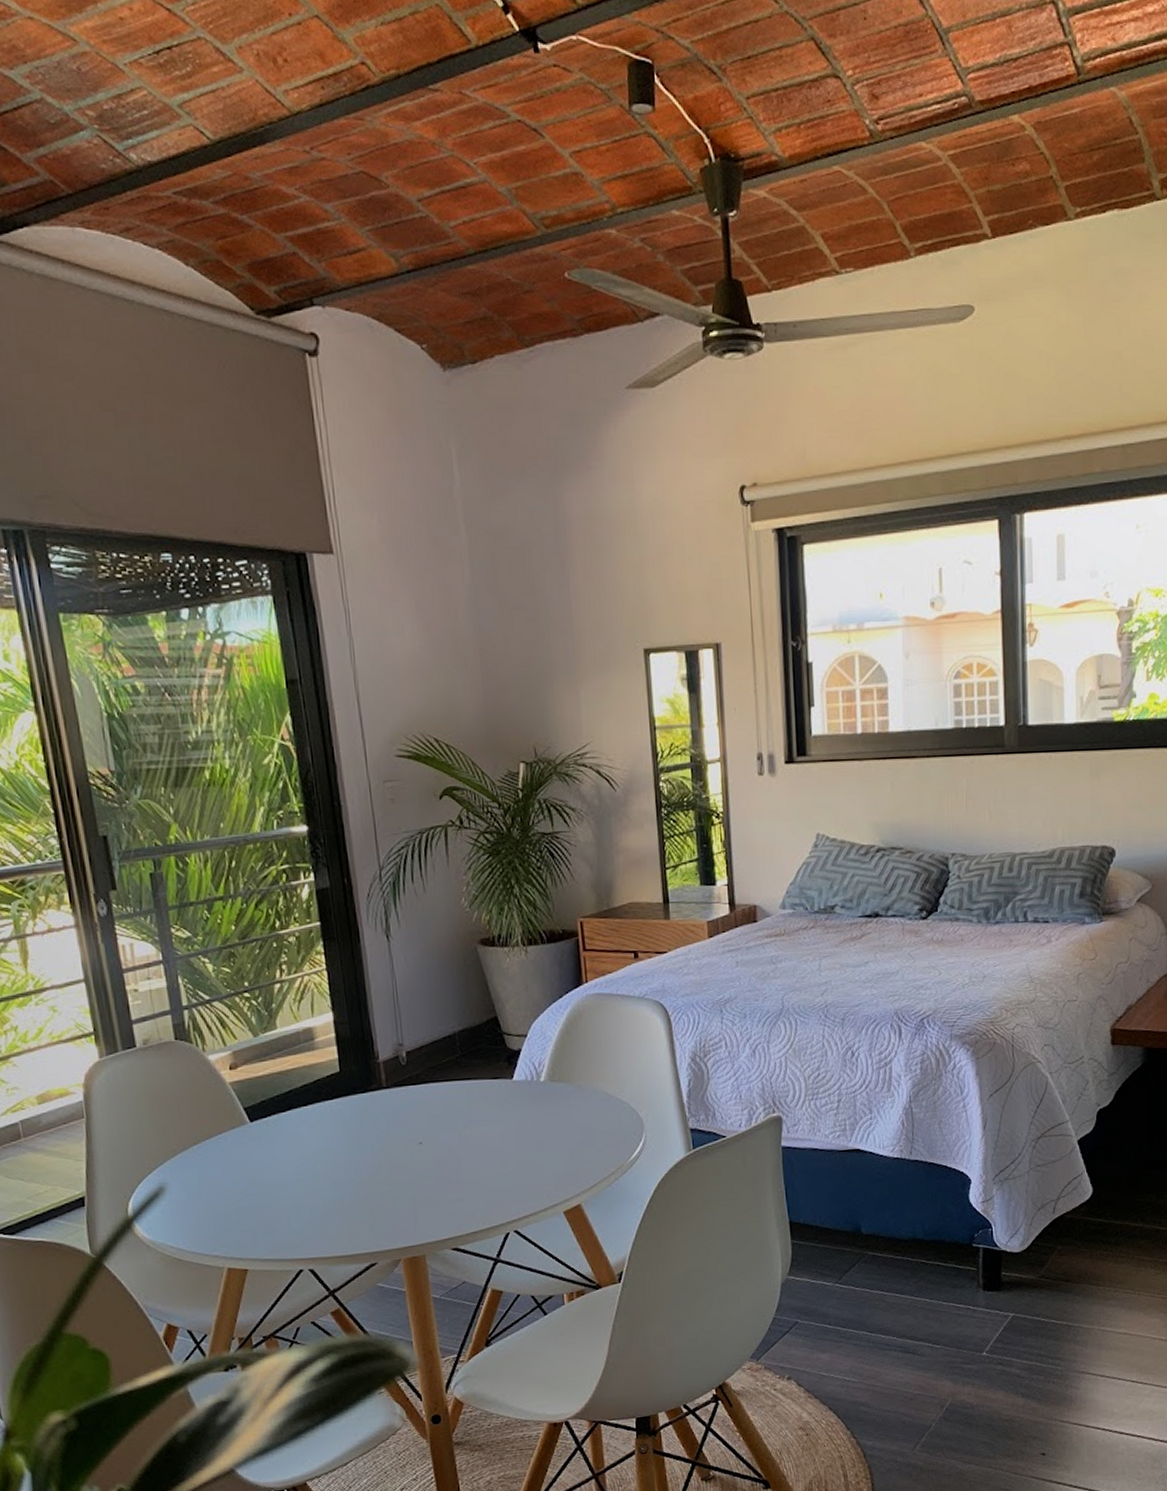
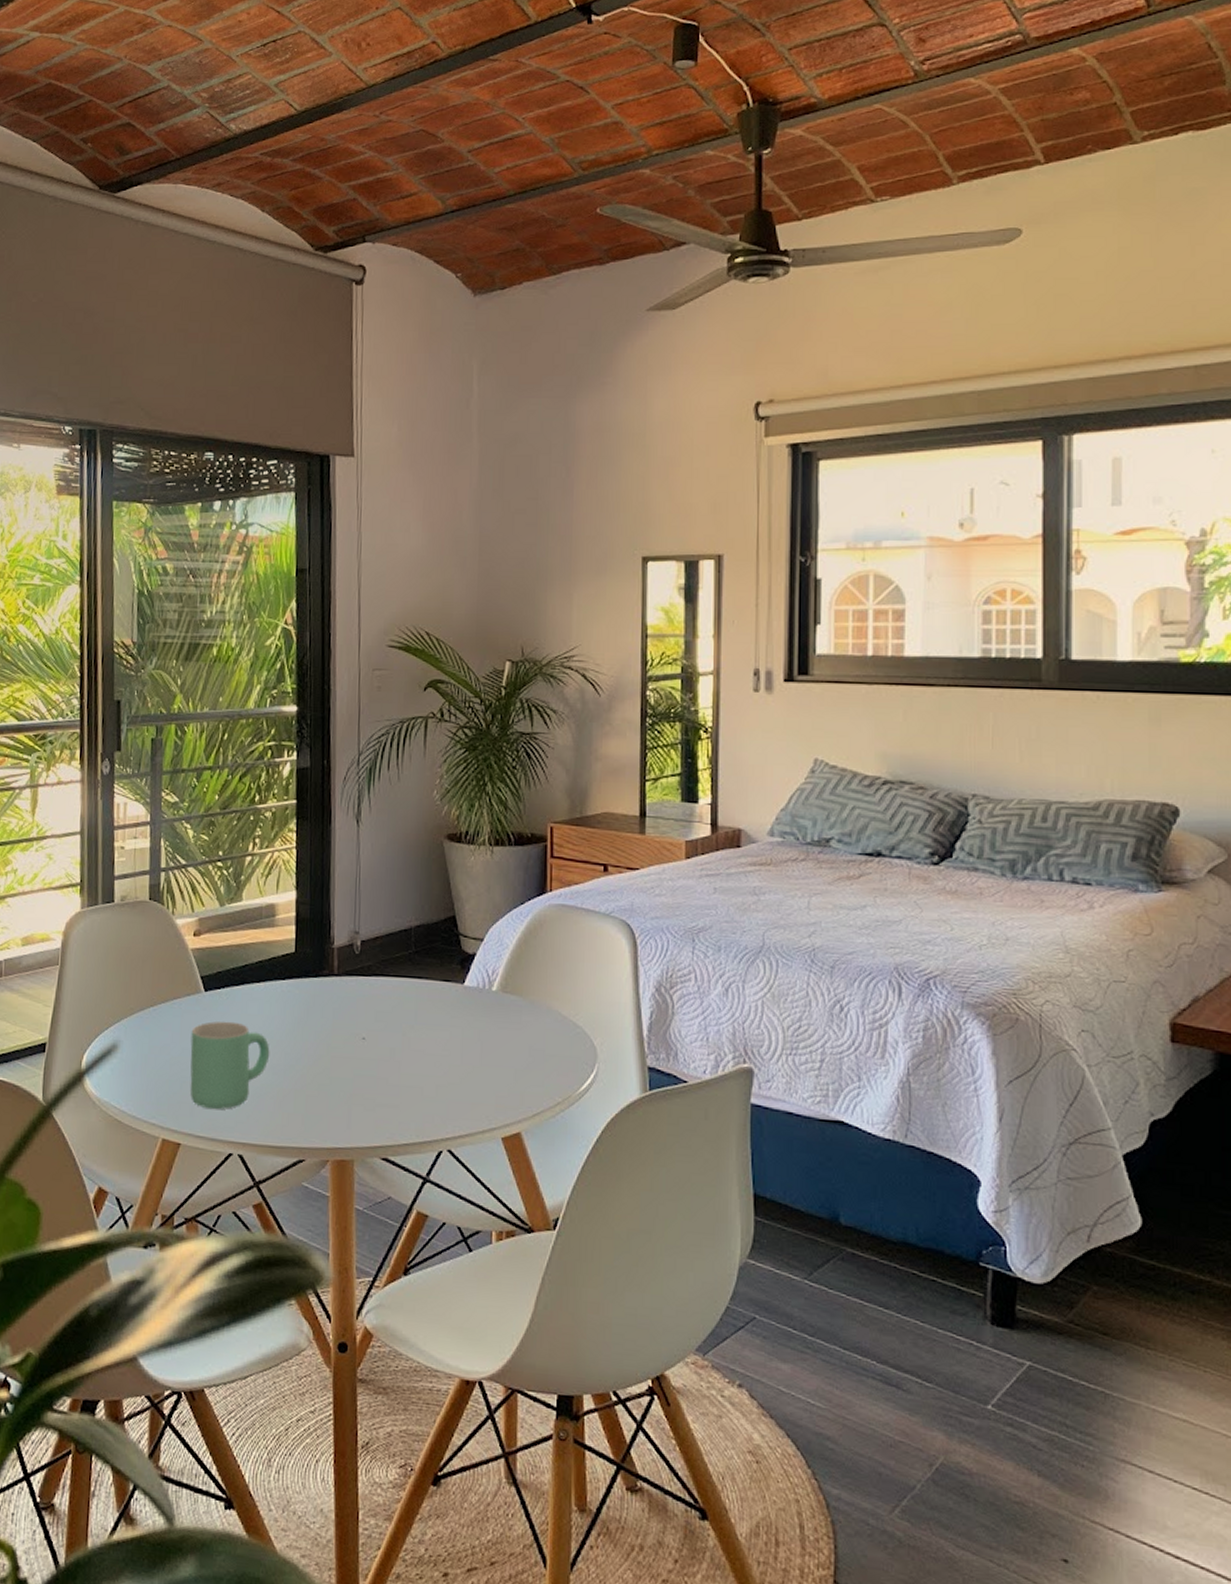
mug: none [242,1146,328,1233] -> present [190,1021,270,1110]

